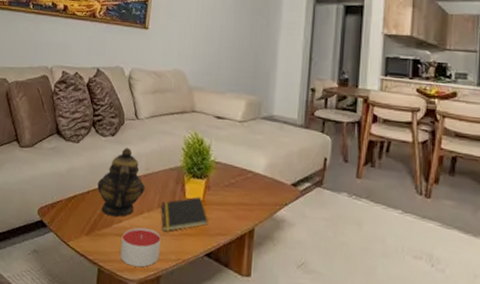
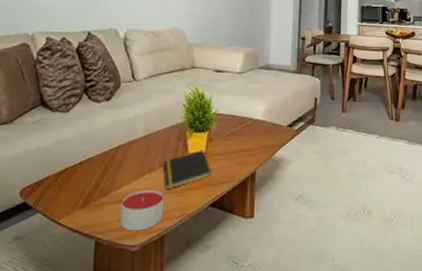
teapot: present [97,147,145,217] -> none [92,110,146,185]

